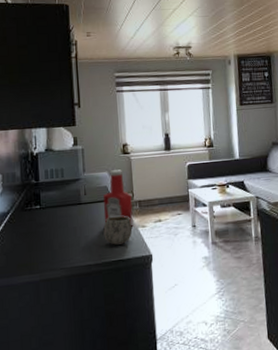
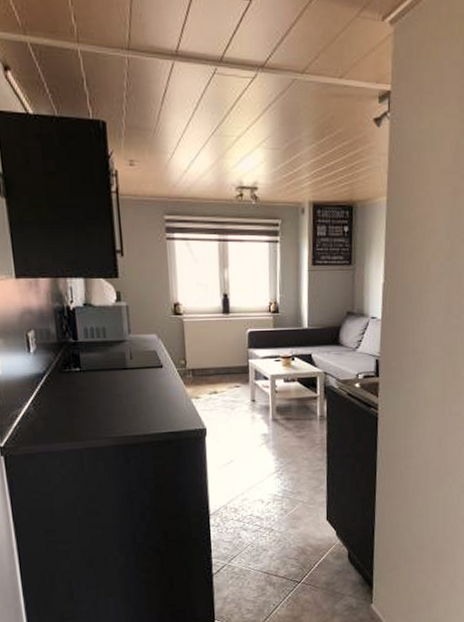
ketchup bottle: present [103,169,134,228] -> none [152,332,186,398]
mug: present [103,215,133,245] -> none [152,384,185,416]

